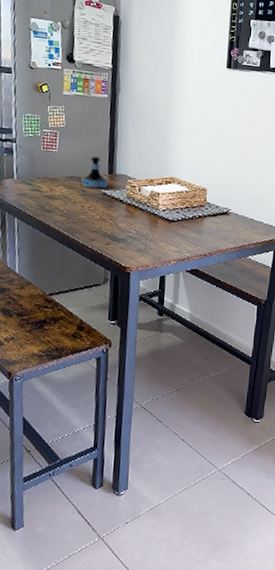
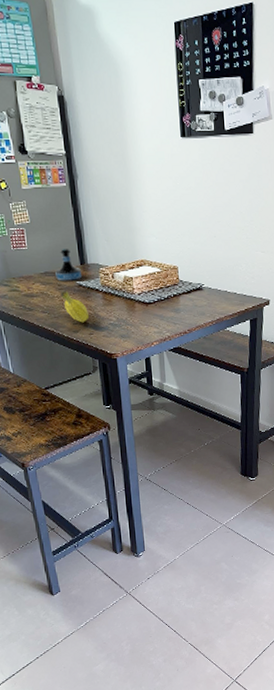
fruit: none [83,196,109,232] -> present [61,290,90,323]

